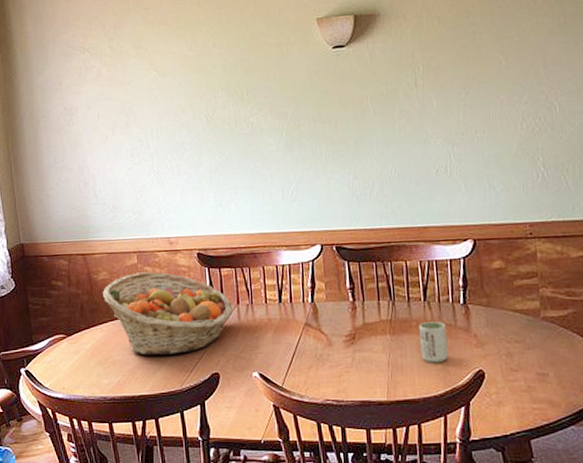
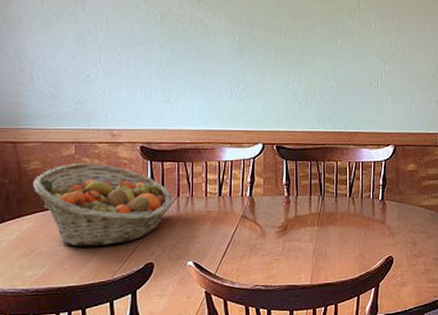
cup: present [418,321,448,363] -> none [343,215,365,251]

